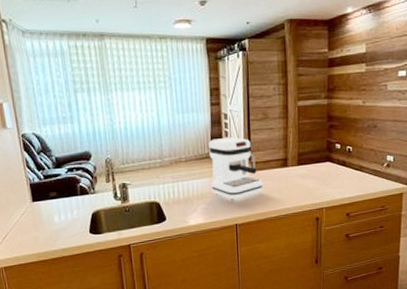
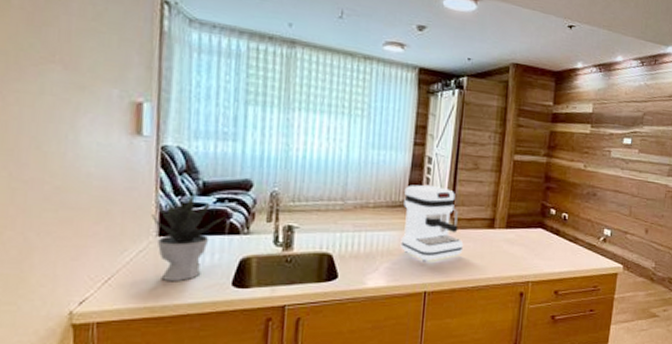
potted plant: none [25,168,76,234] -> present [151,194,225,281]

